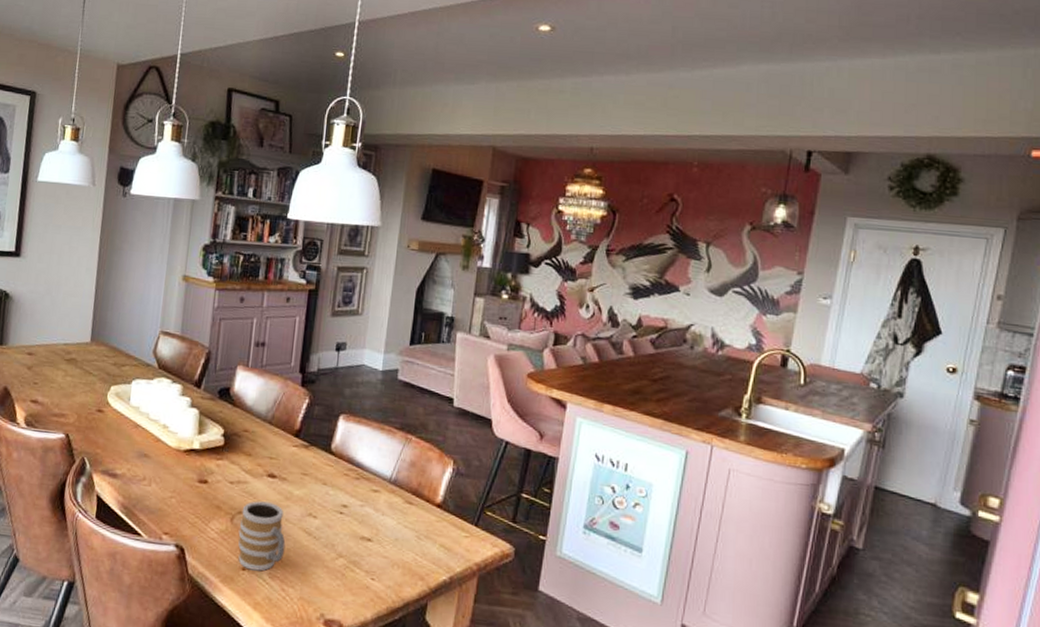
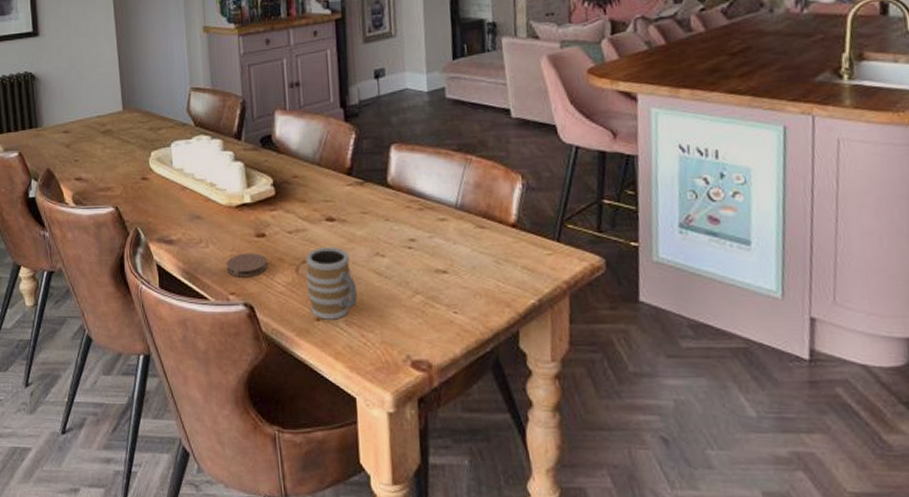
coaster: none [164,496,205,520] -> present [226,253,268,277]

